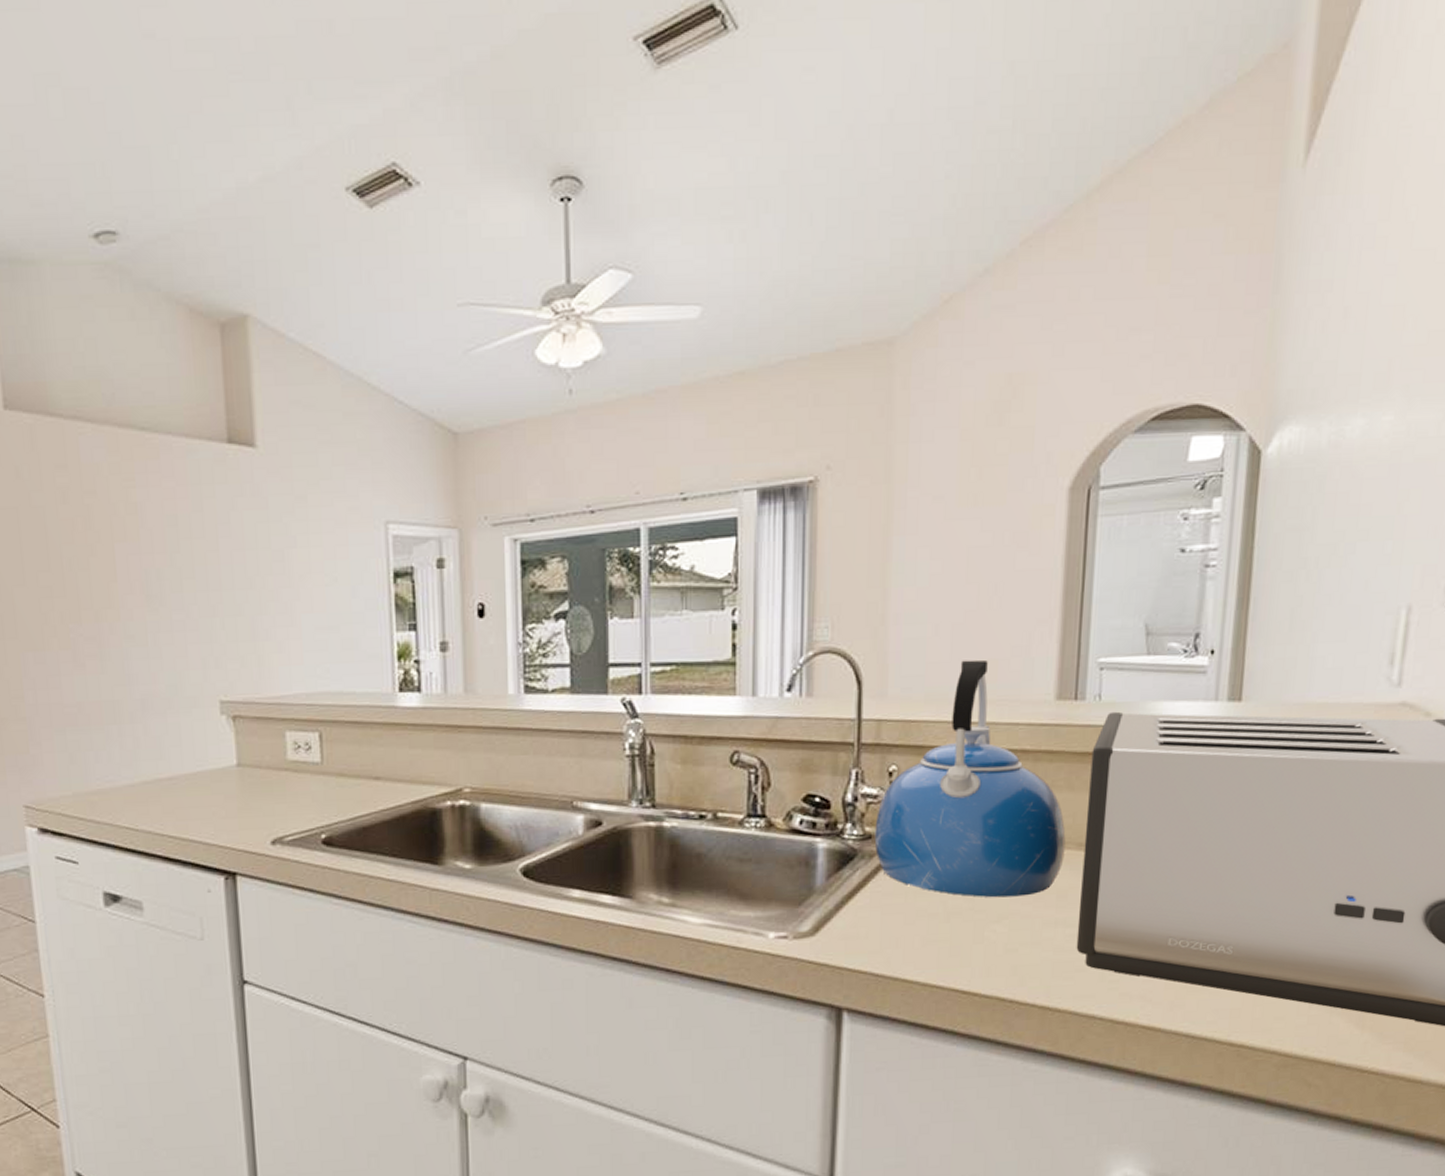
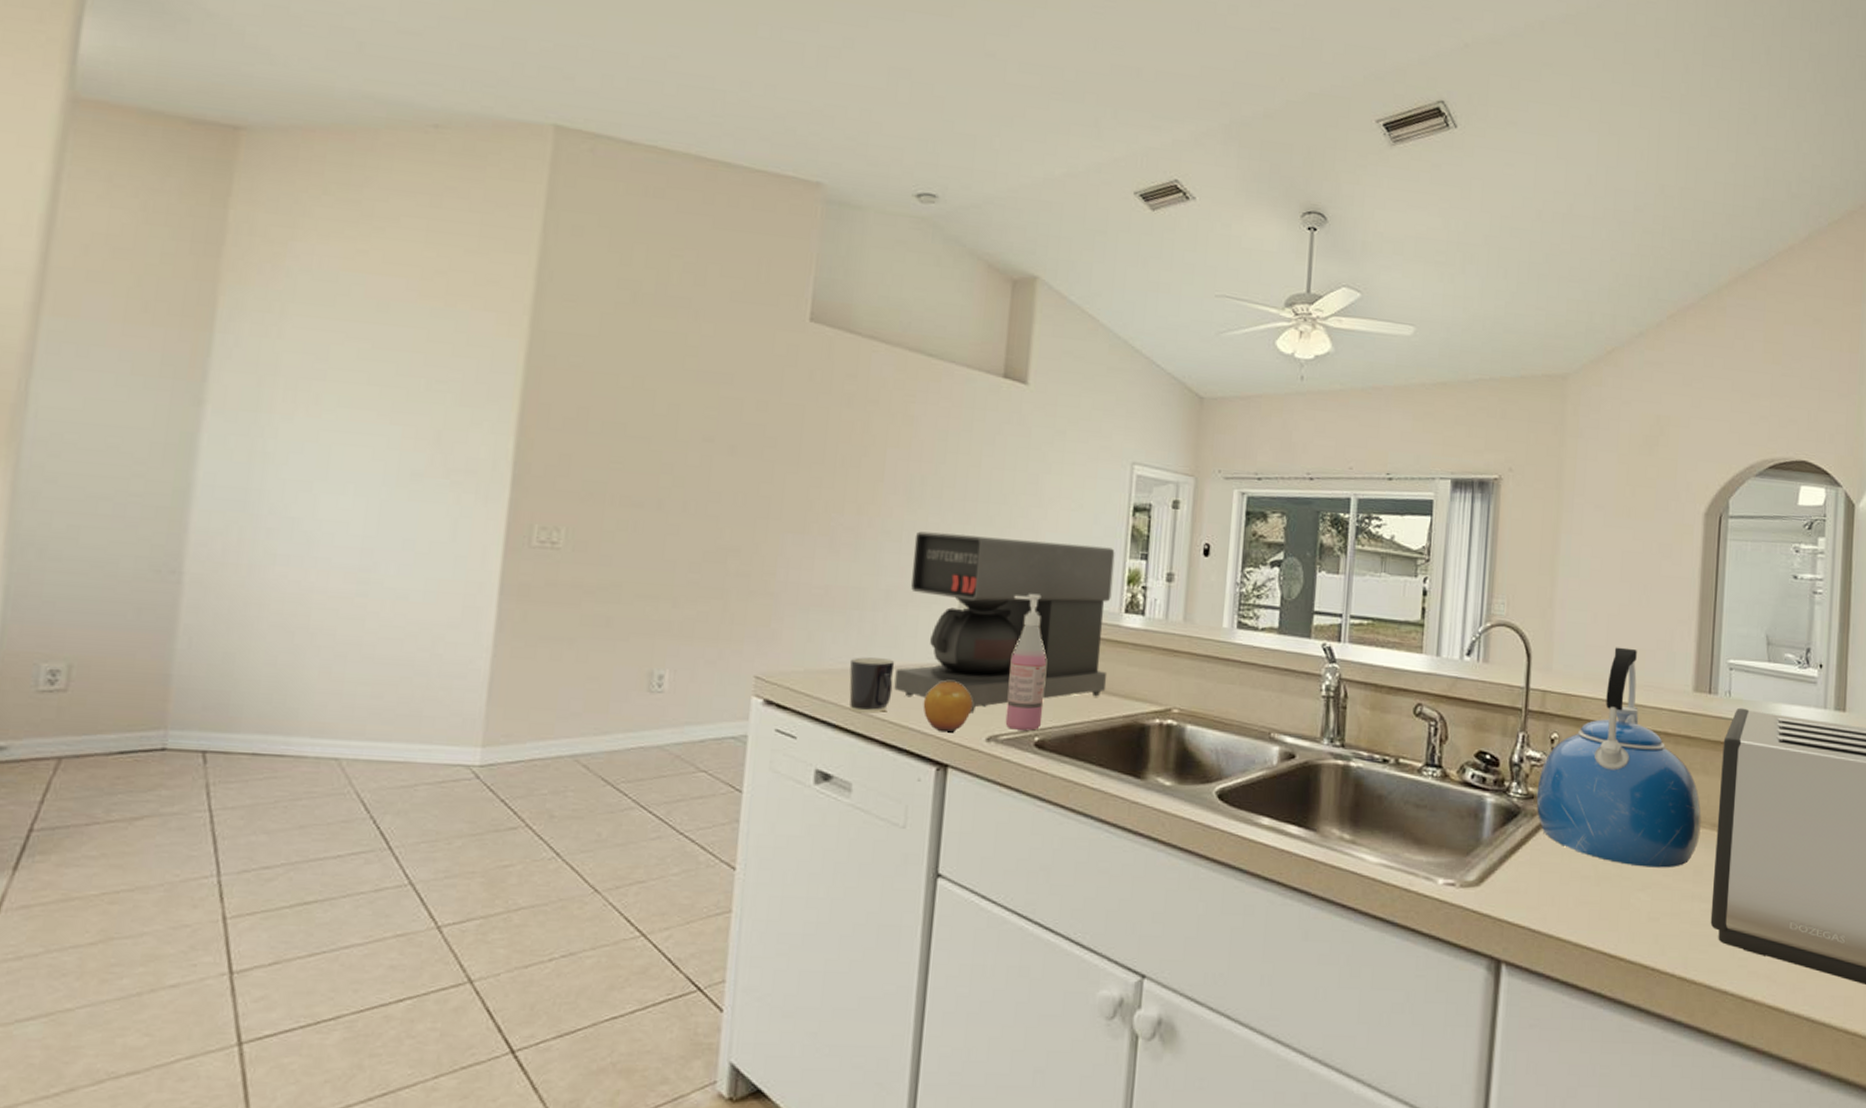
mug: none [117,772,167,831] -> present [849,657,895,714]
coffee maker: none [161,622,390,818] -> present [894,531,1115,714]
fruit: none [200,787,252,841] -> present [923,681,973,733]
soap dispenser: none [277,684,327,829] -> present [1005,594,1047,731]

